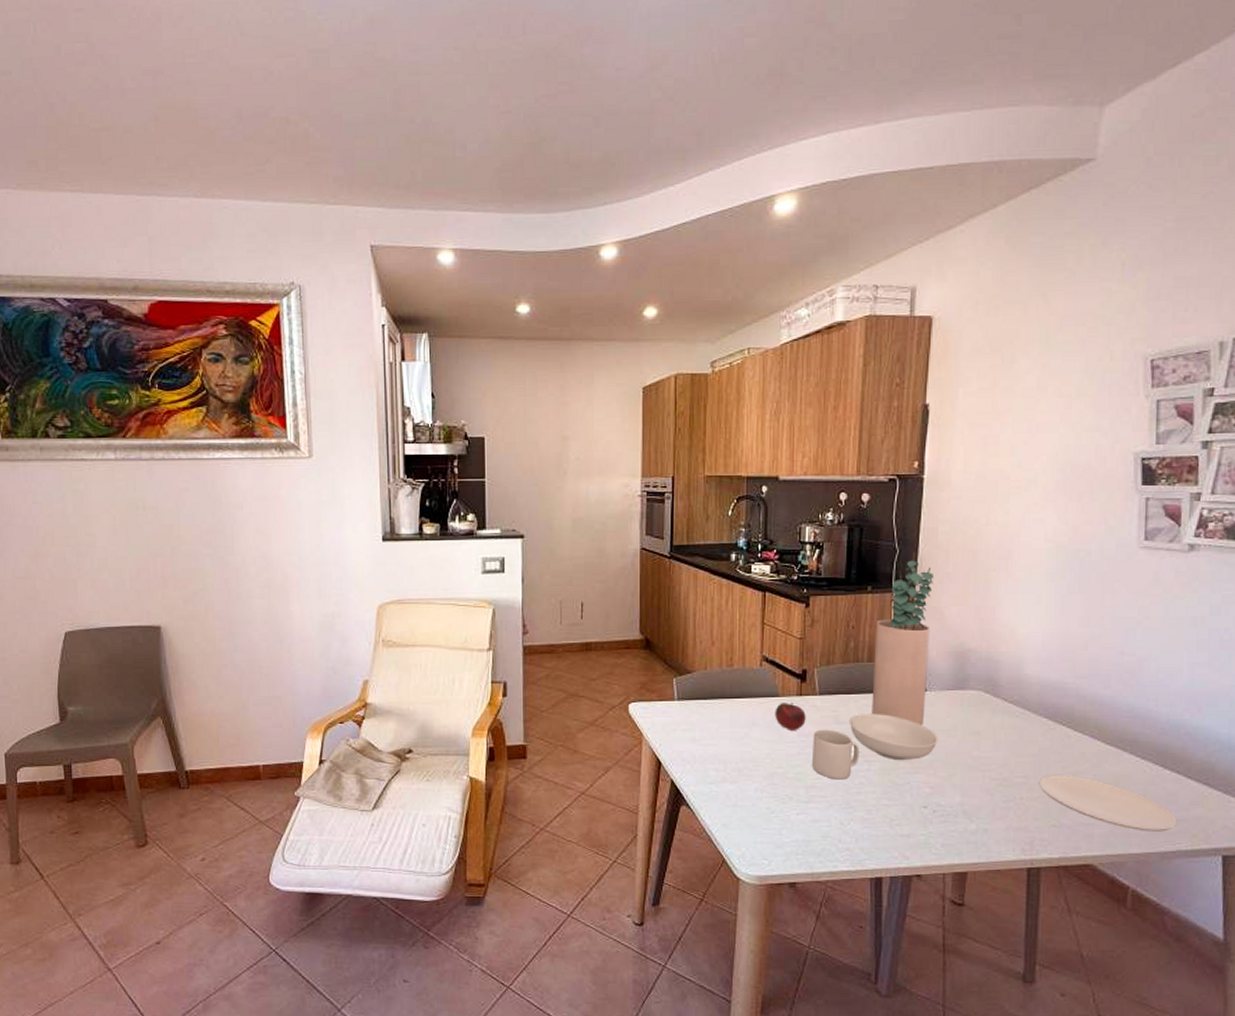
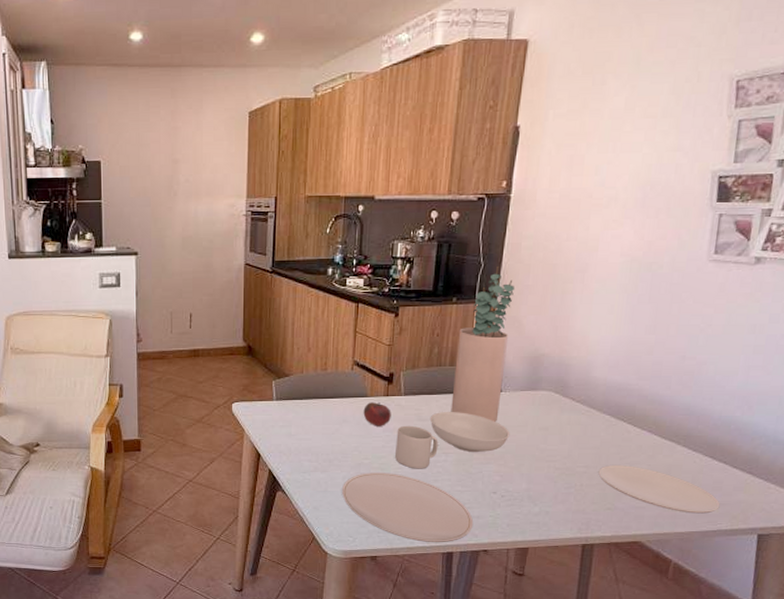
plate: none [754,783,904,867] -> present [342,472,474,543]

